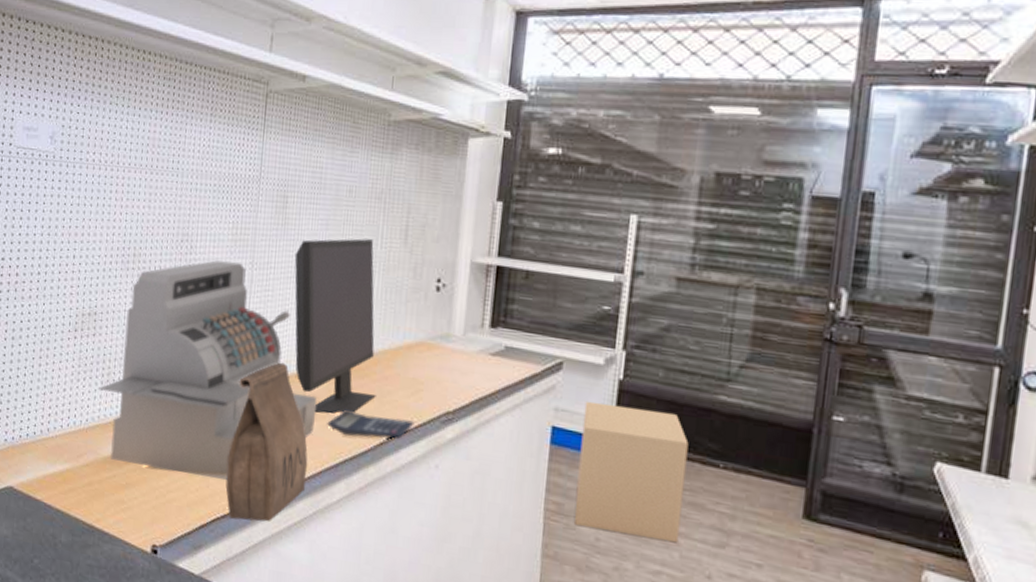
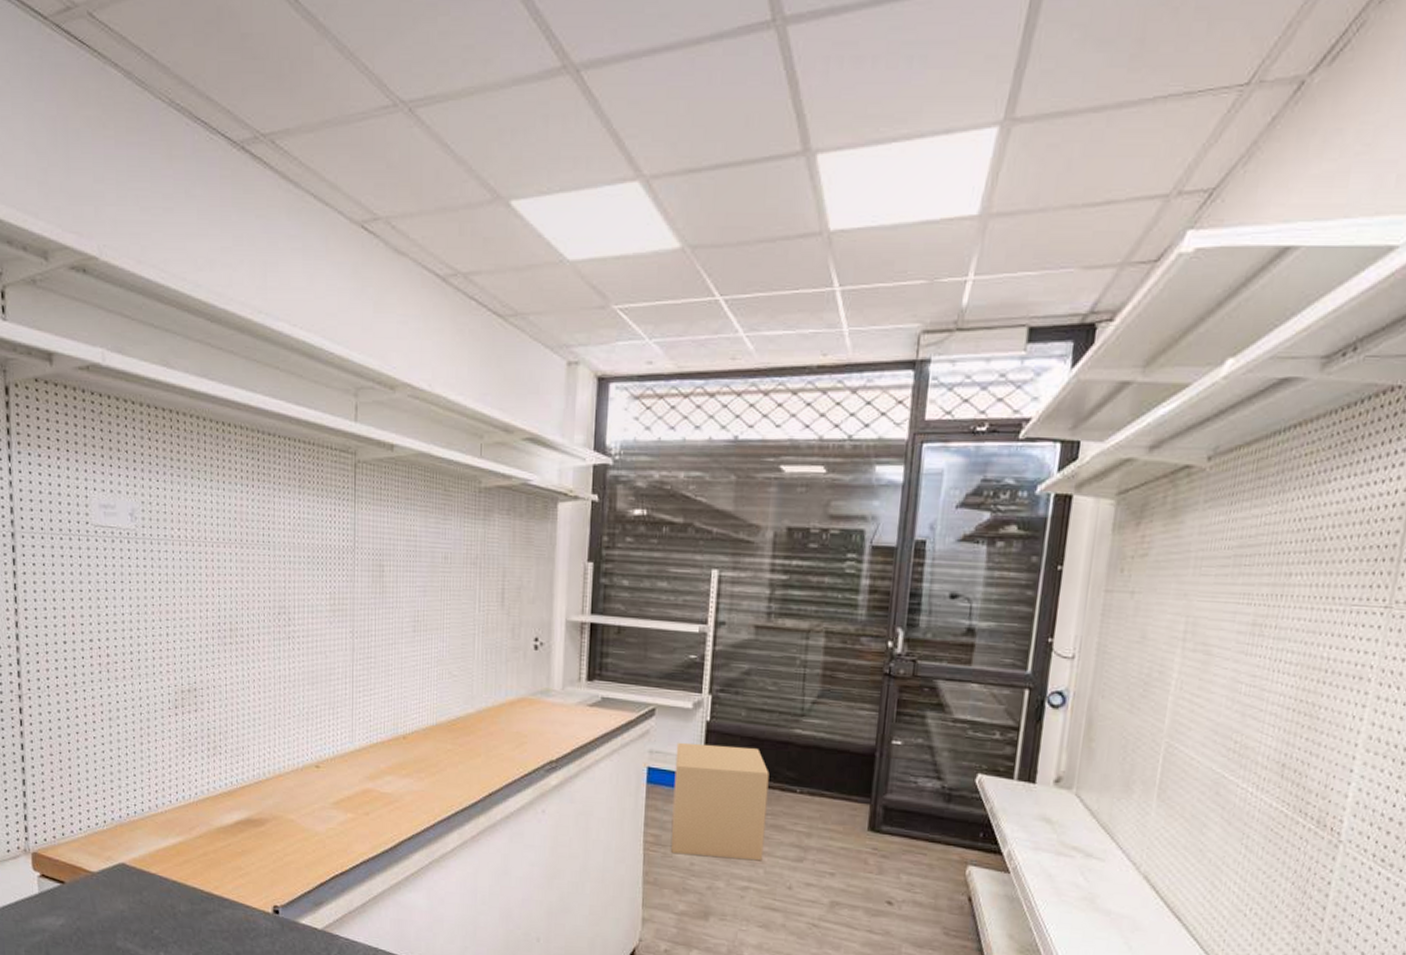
cash register: present [98,260,317,481] -> none [204,630,426,841]
paper bag: present [225,362,308,523] -> none [341,725,421,876]
monitor: present [294,238,376,413] -> none [394,603,483,770]
calculator: present [327,409,415,440] -> none [437,765,520,790]

